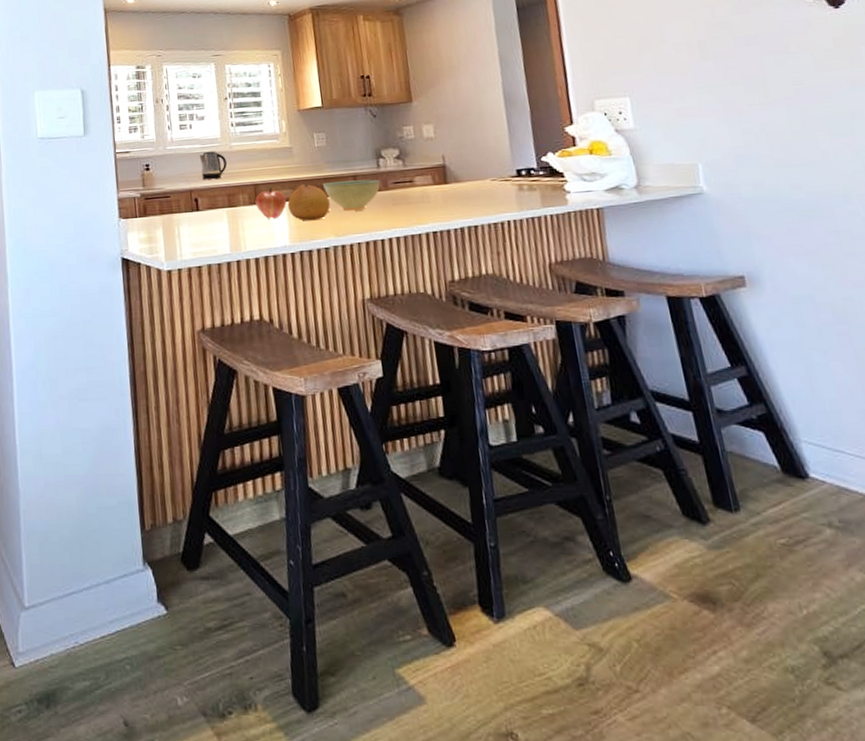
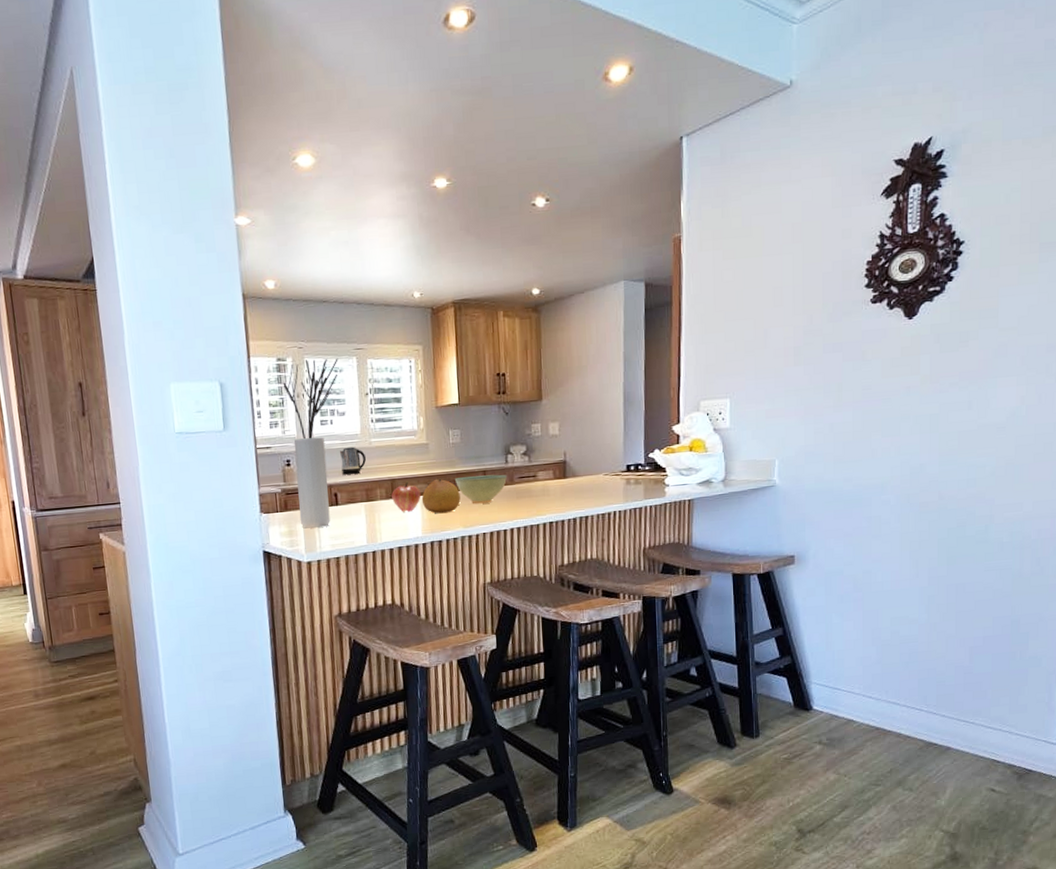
vase: none [142,64,197,235] -> present [283,358,338,529]

